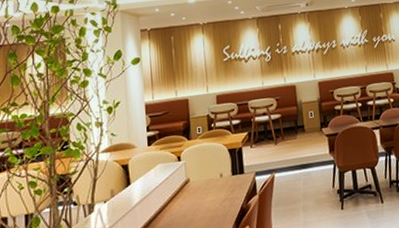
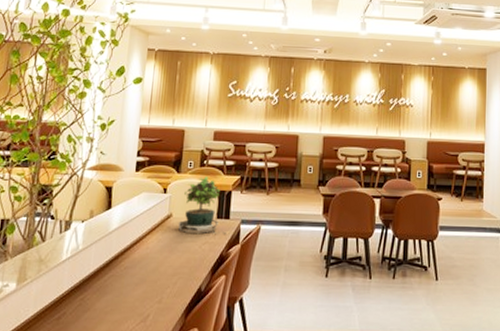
potted plant: none [196,138,244,195] -> present [178,177,227,235]

